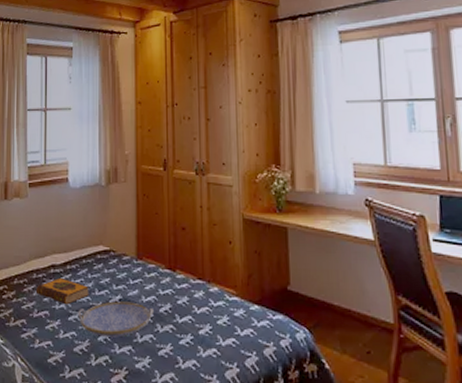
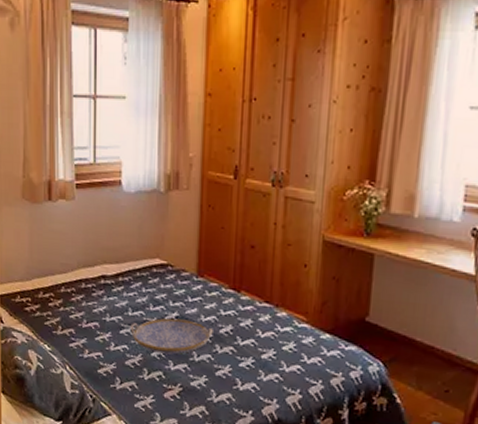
hardback book: present [36,277,89,305] -> none [85,289,143,318]

